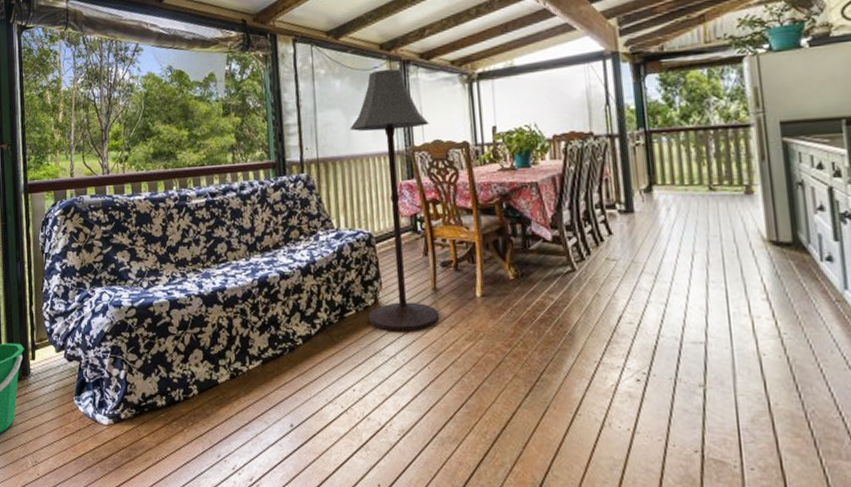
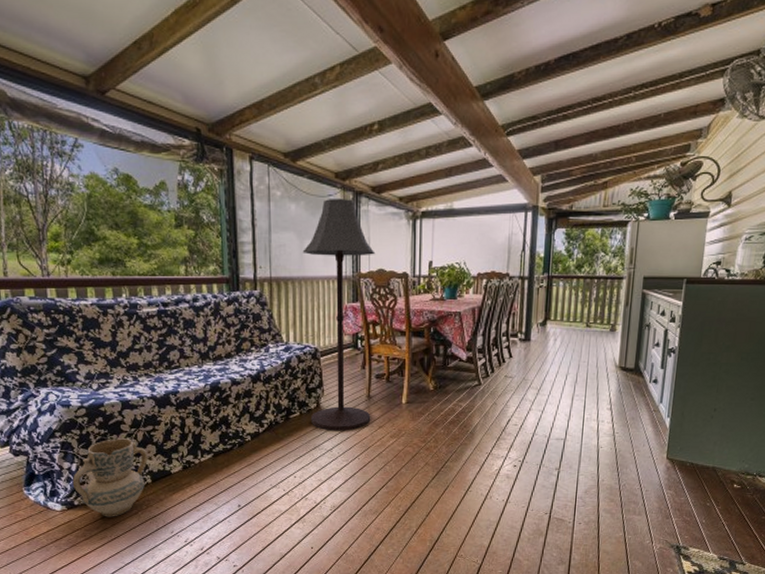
ceramic jug: none [120,342,194,435] -> present [72,438,148,517]

